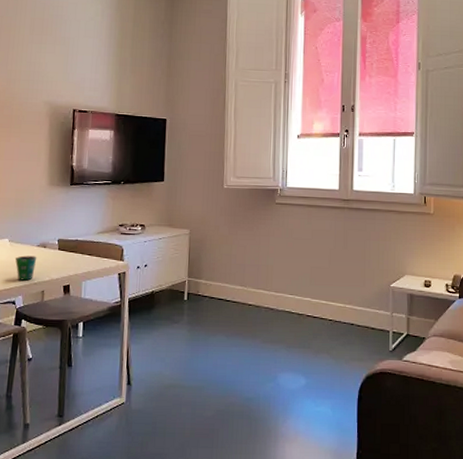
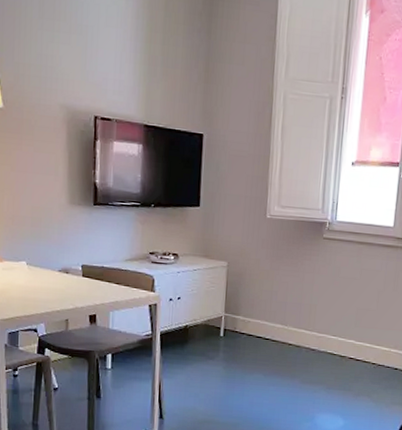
cup: present [15,255,37,281] -> none [34,280,59,308]

